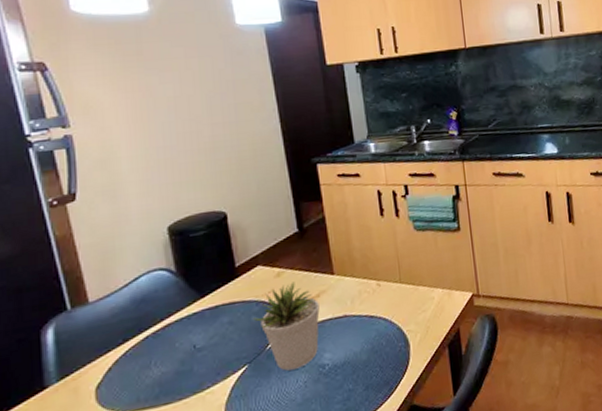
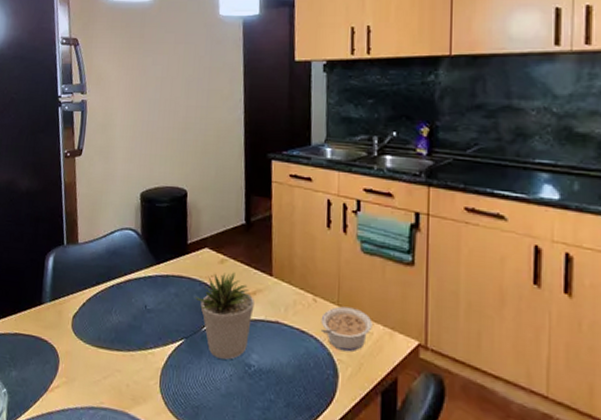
legume: none [386,281,433,322] -> present [320,306,372,352]

